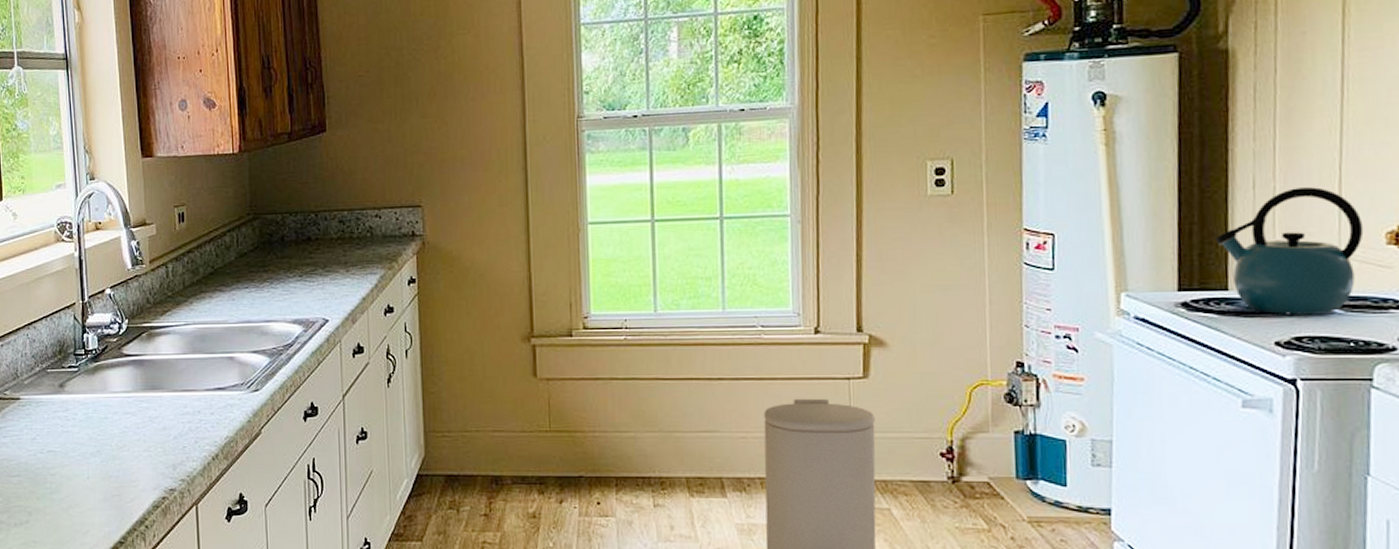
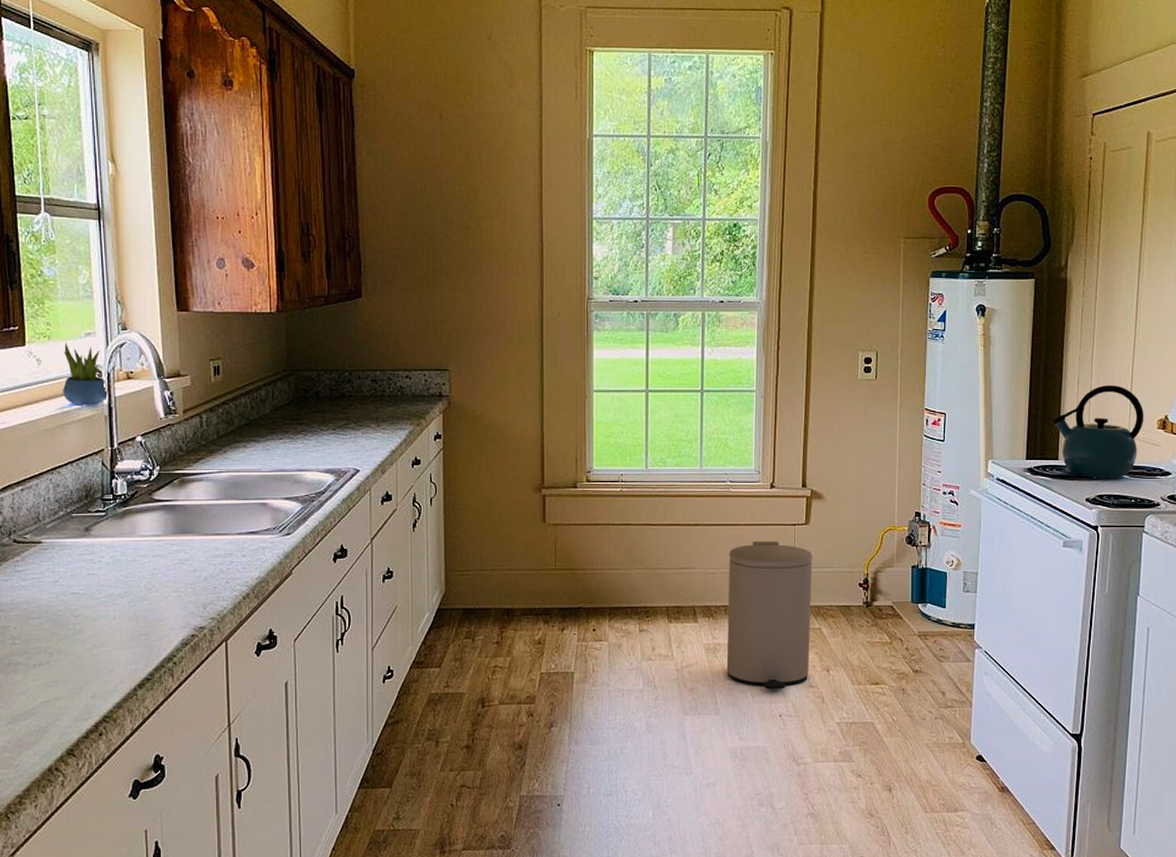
succulent plant: none [37,195,78,259] -> present [63,342,108,406]

